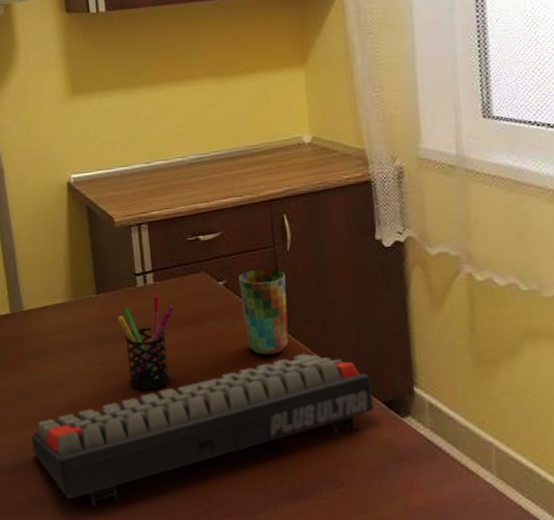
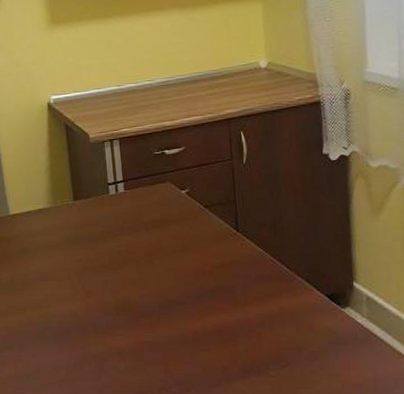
keyboard: present [31,353,374,506] -> none [17,252,318,380]
pen holder: present [118,295,174,390] -> none [92,202,142,283]
cup: present [238,268,289,355] -> none [199,179,243,254]

